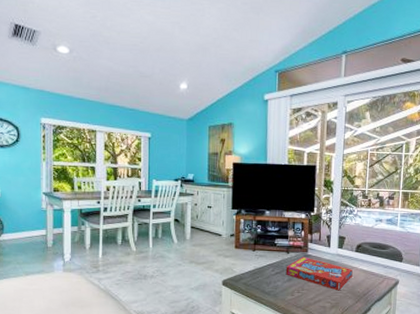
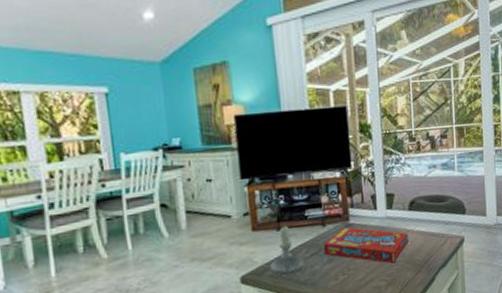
candle: none [245,248,269,286] -> present [270,225,304,276]

